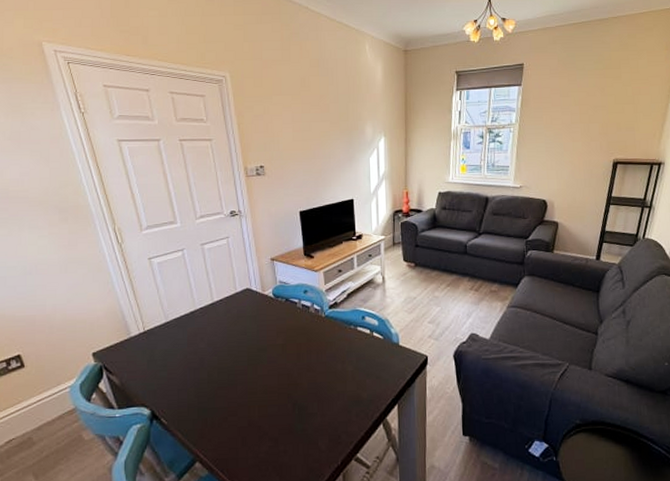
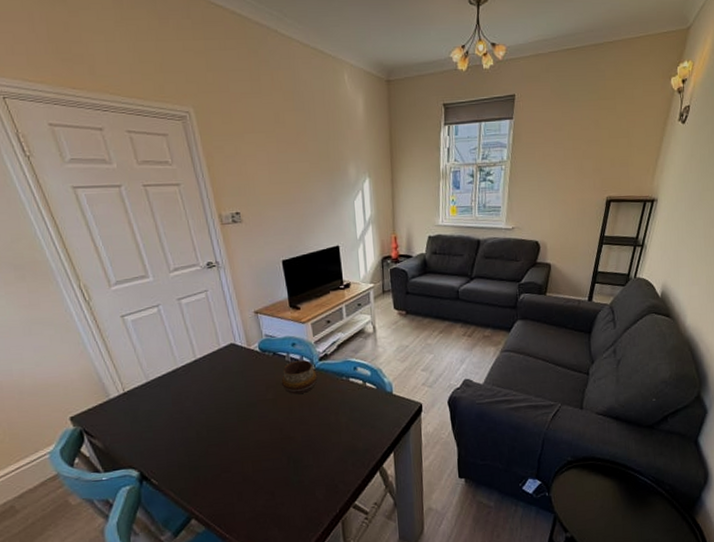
decorative bowl: none [292,307,327,341] -> present [282,360,318,395]

